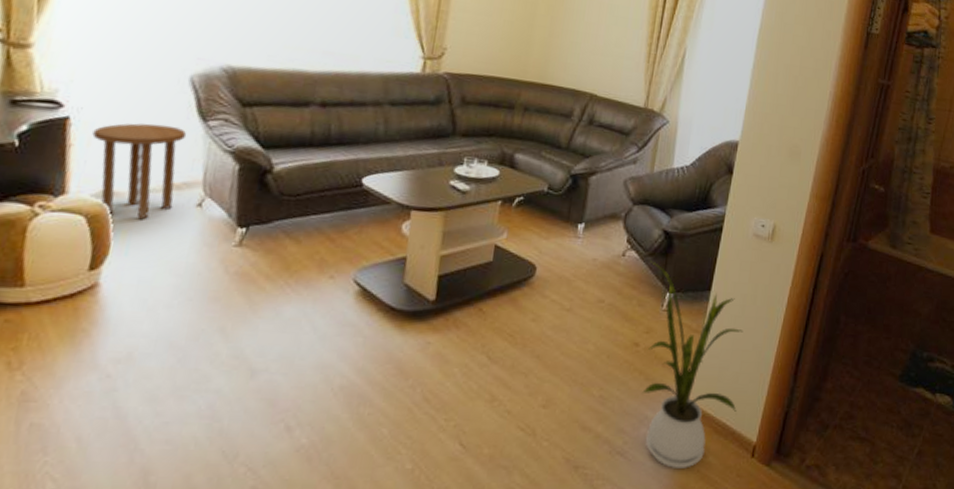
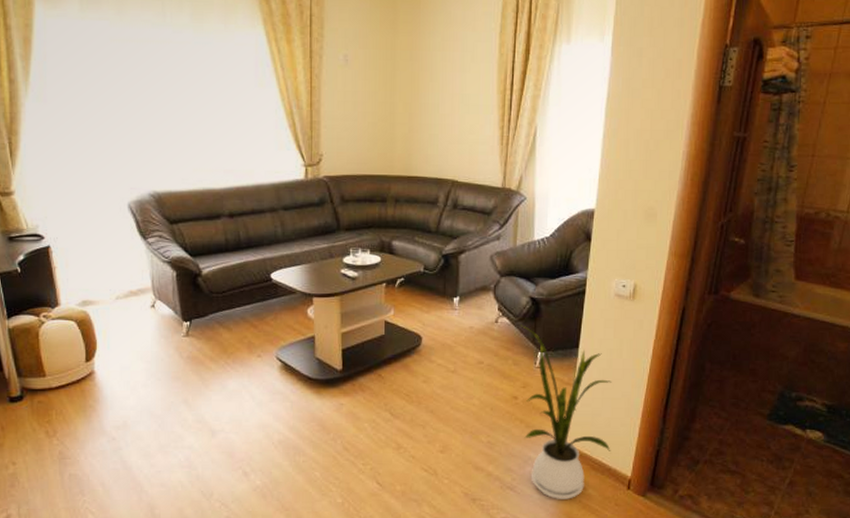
side table: present [92,123,187,220] -> none [68,245,134,321]

